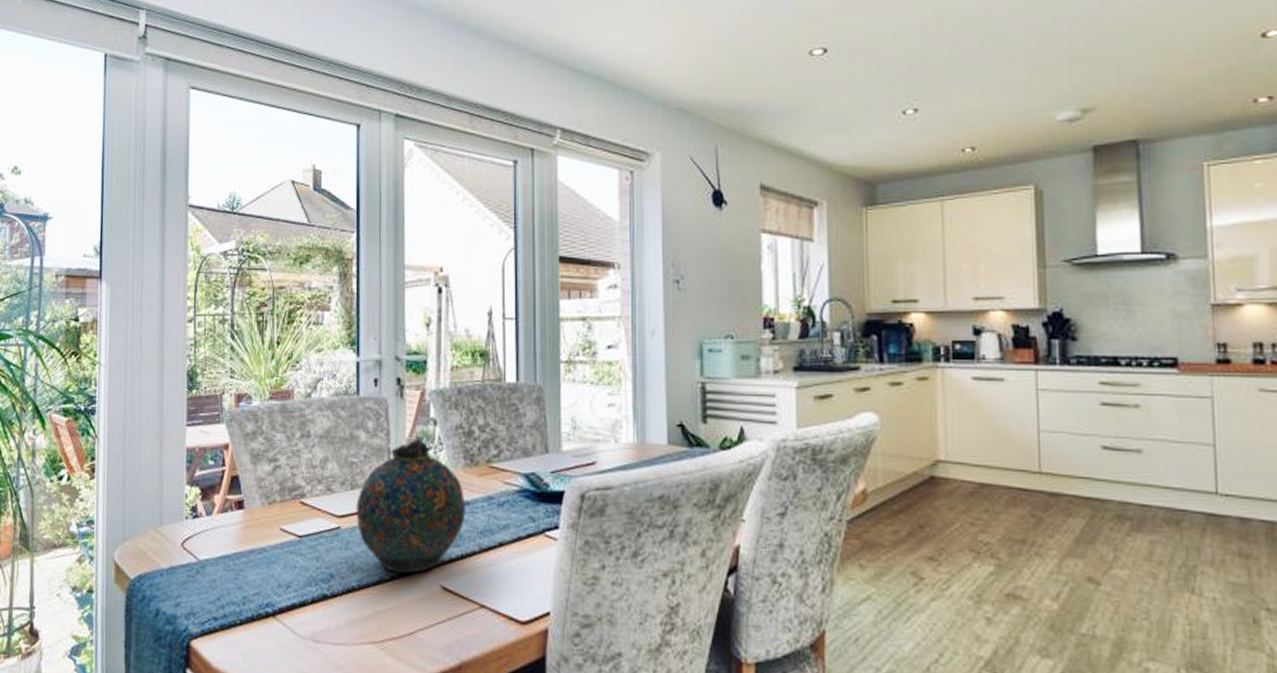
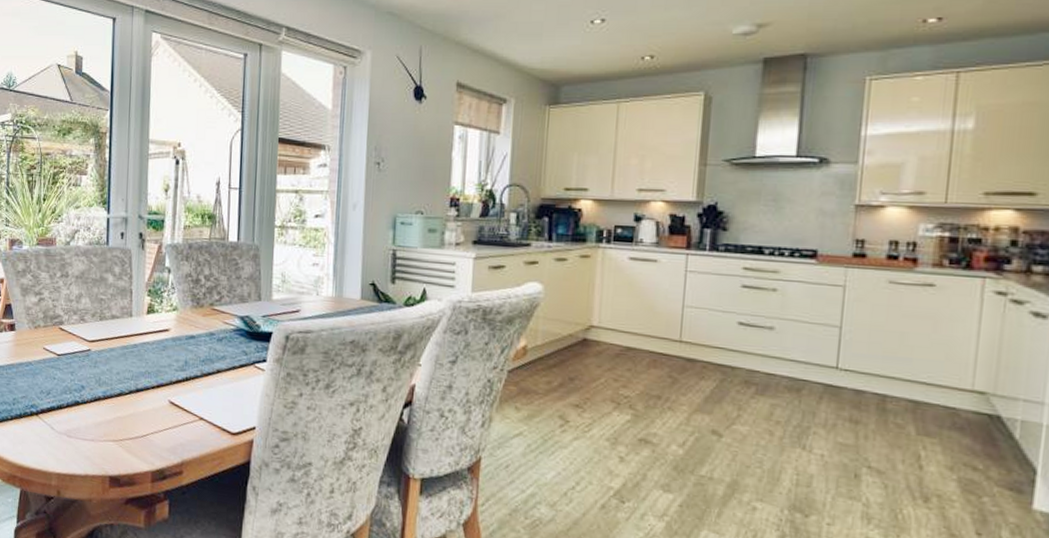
snuff bottle: present [356,437,466,574] -> none [103,282,192,390]

